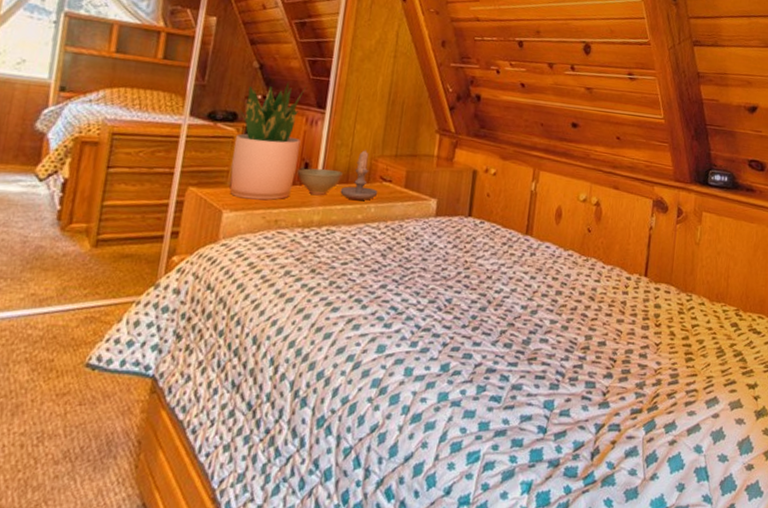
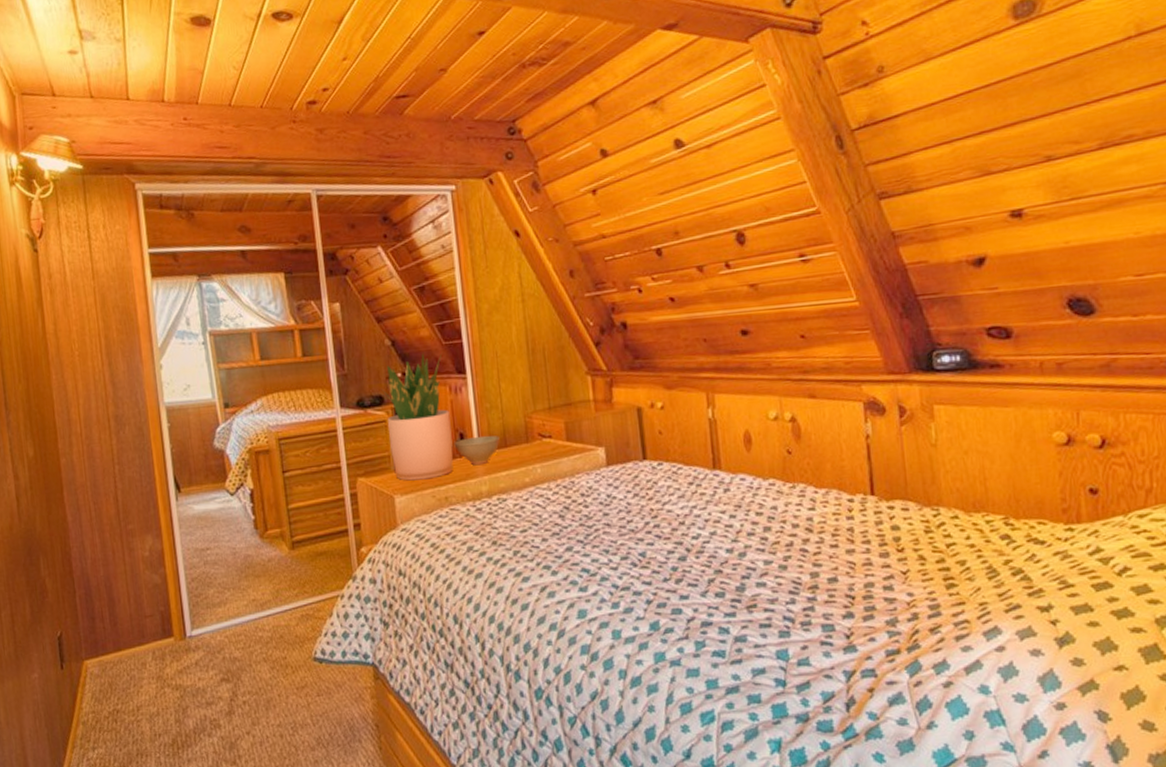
candle: present [340,150,378,200] -> none [501,408,541,463]

